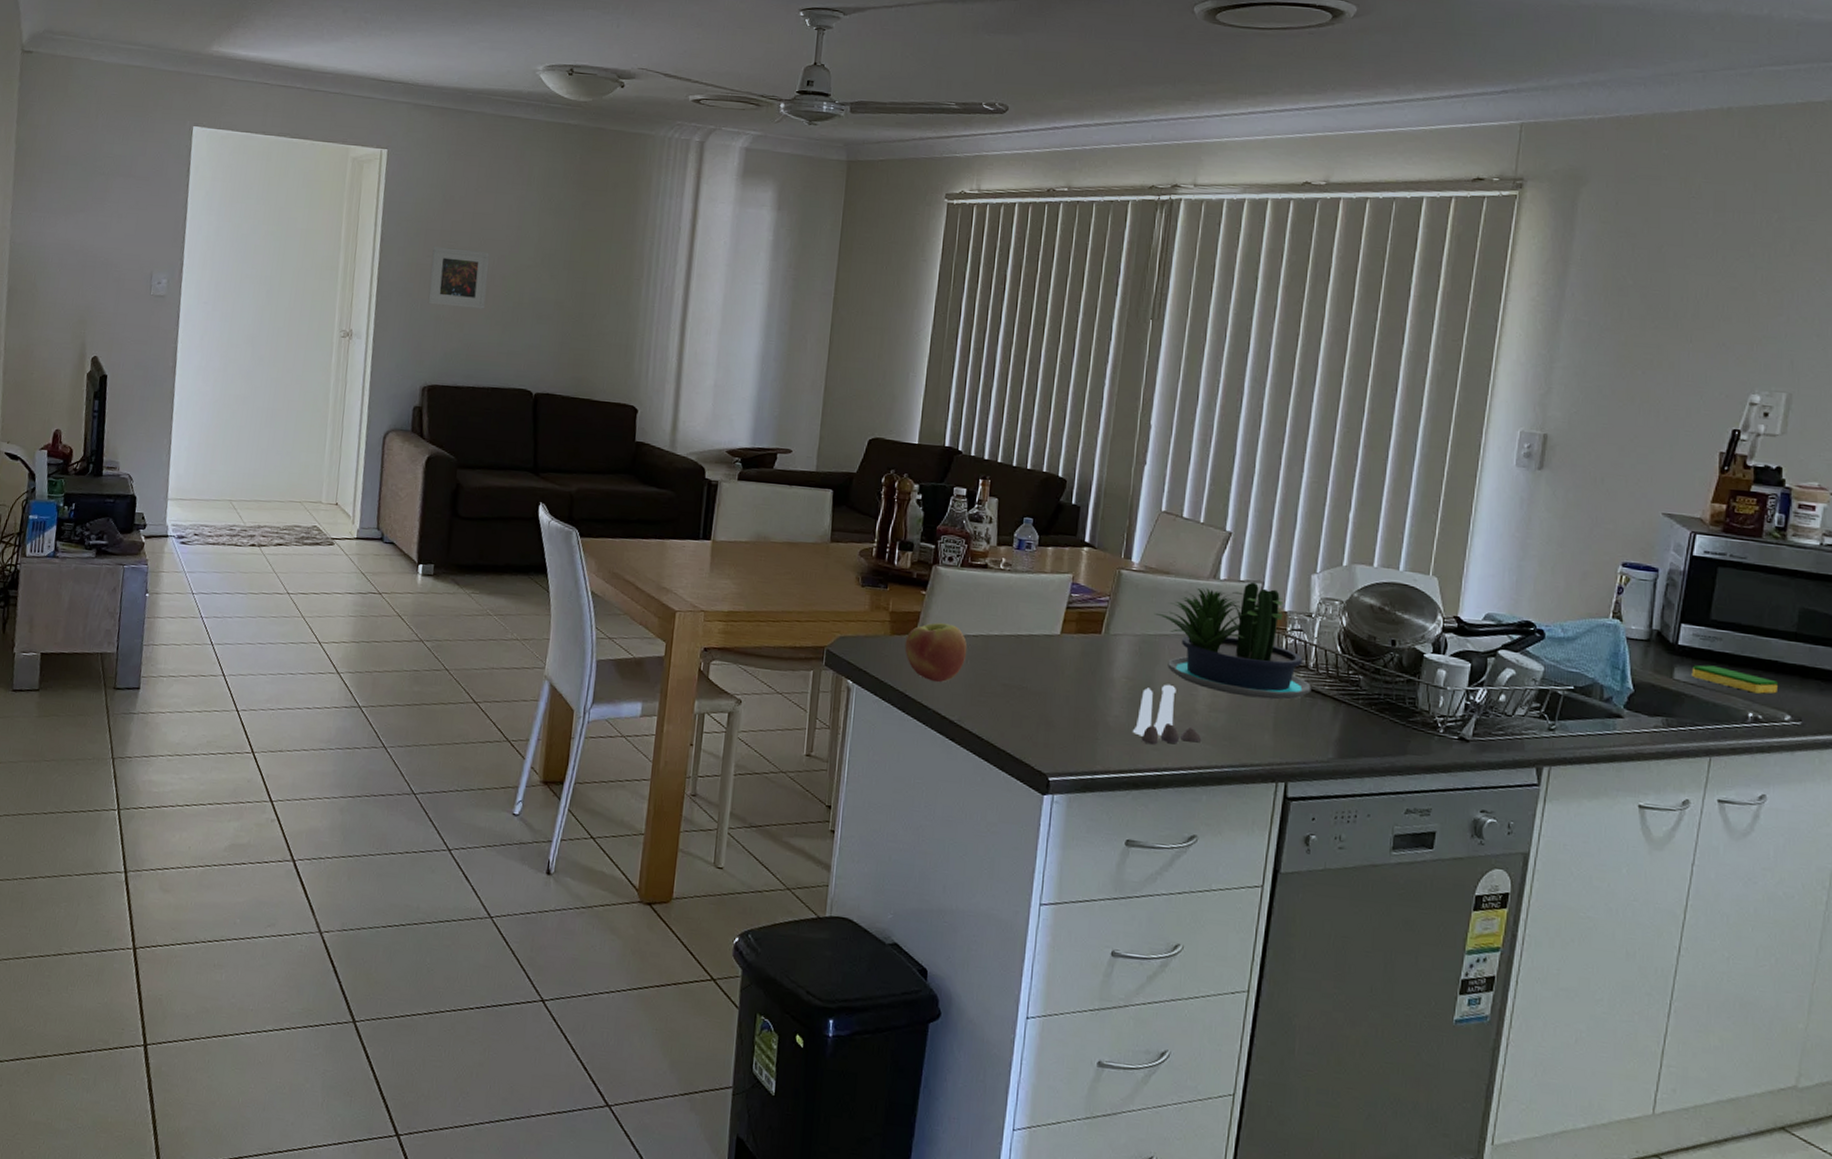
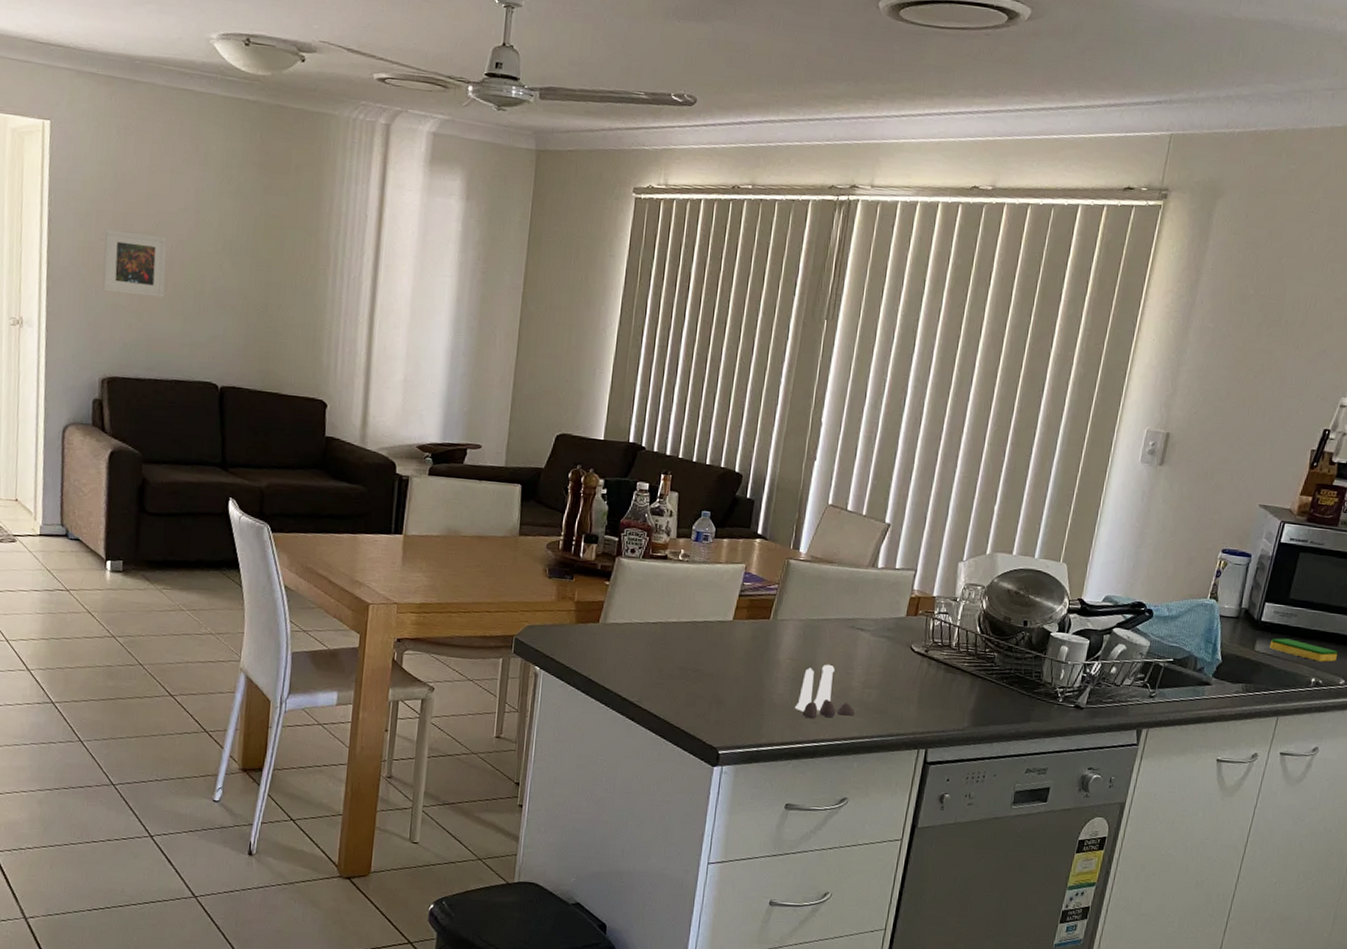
apple: present [904,622,968,683] -> none [589,611,647,667]
potted plant: present [1154,582,1312,700] -> none [817,569,953,676]

